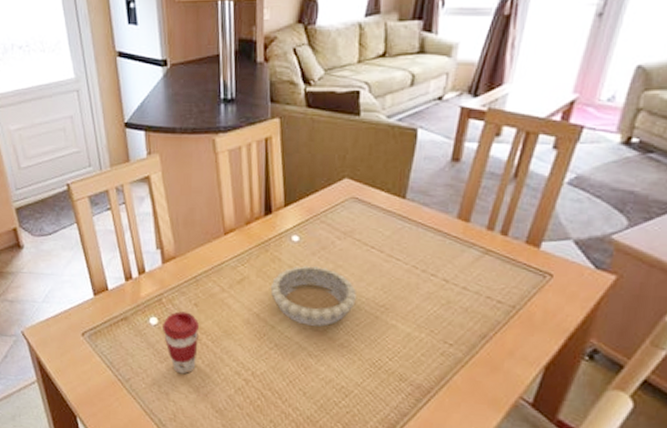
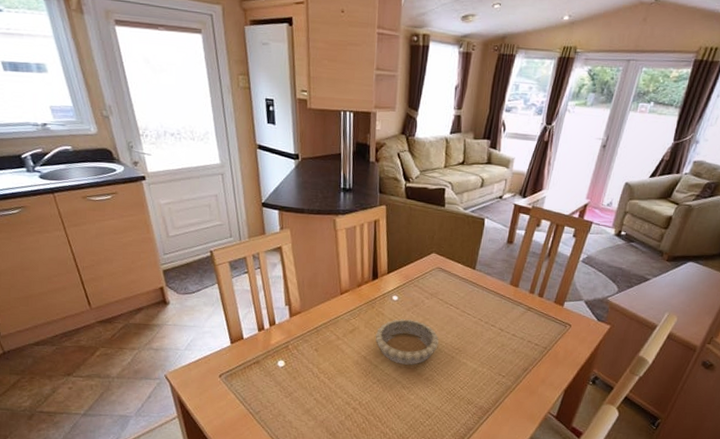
coffee cup: present [163,311,200,374] -> none [288,355,319,406]

